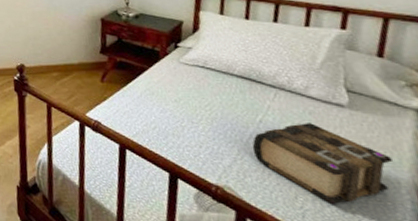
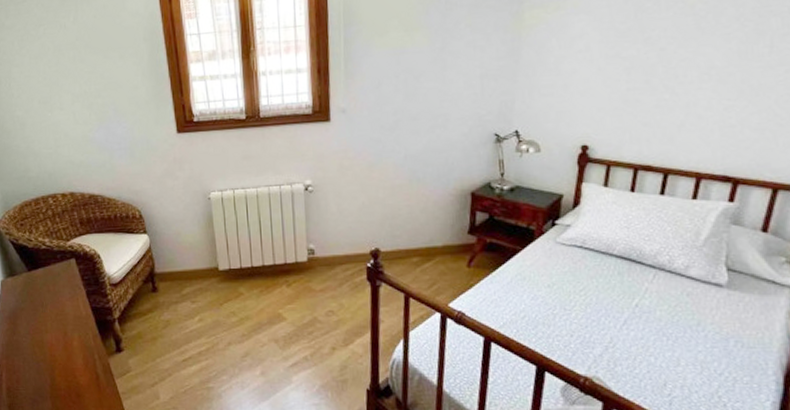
book: present [252,123,392,205] -> none [625,305,763,391]

